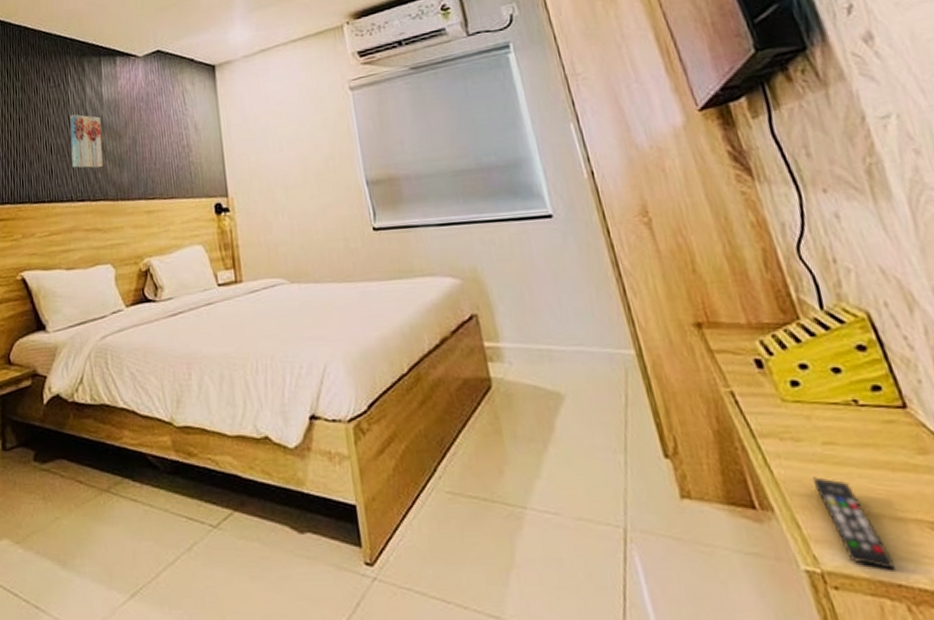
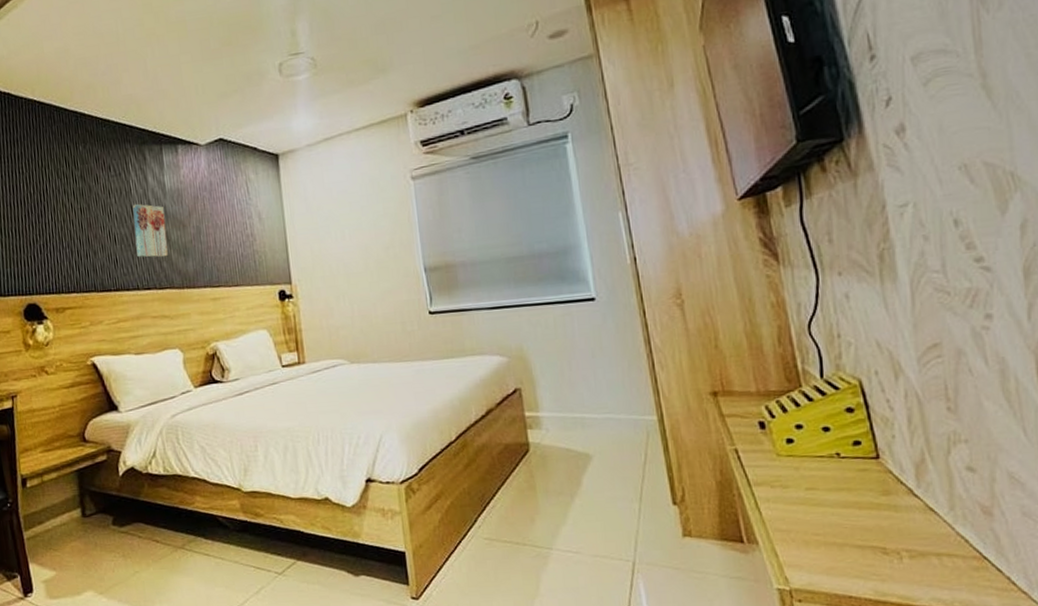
remote control: present [812,477,895,569] -> none [793,516,849,585]

